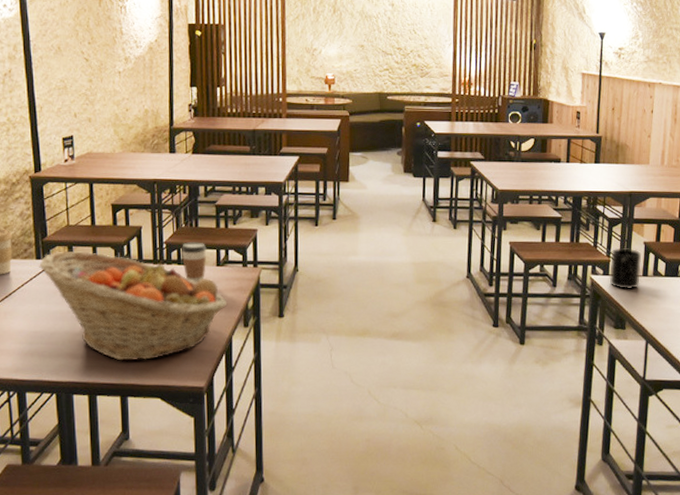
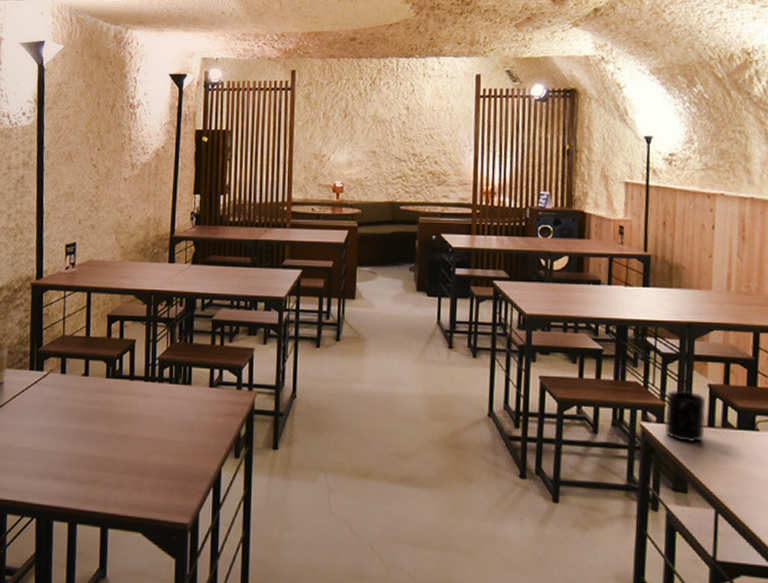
fruit basket: present [39,251,228,361] -> none [32,363,219,488]
coffee cup: present [181,242,207,284] -> none [173,359,200,405]

